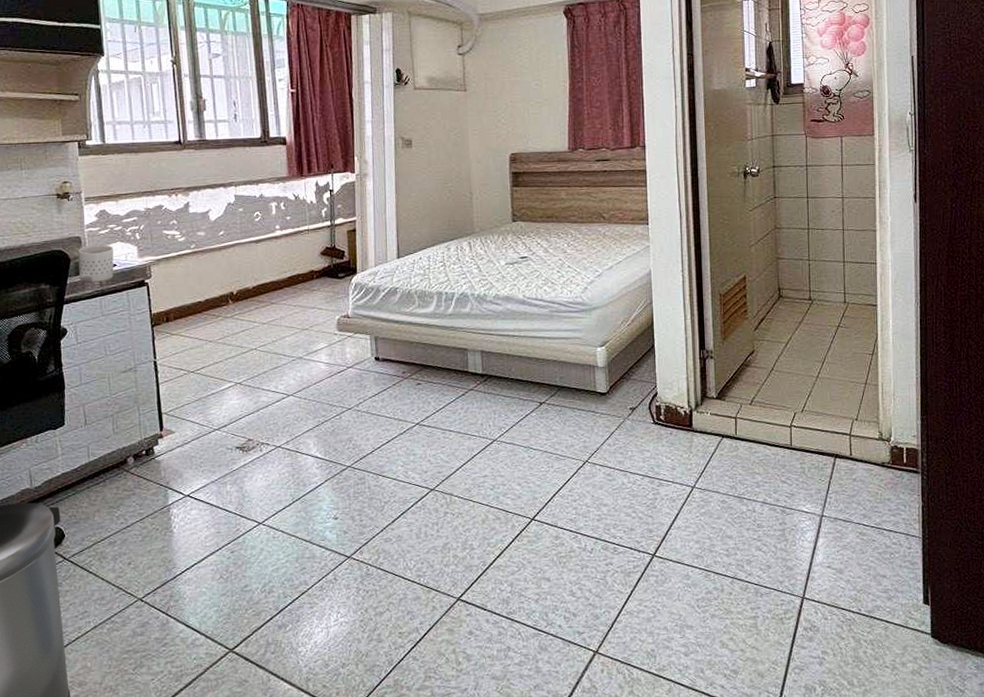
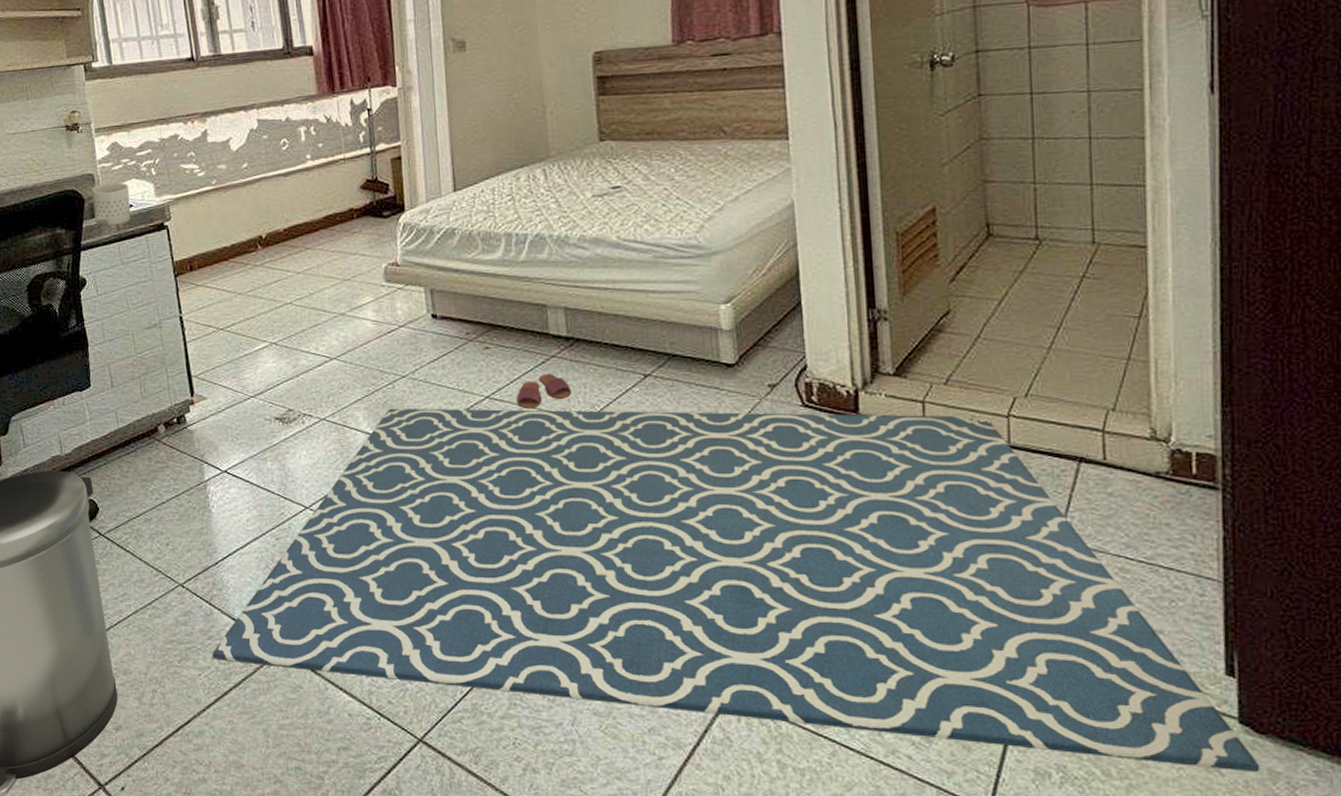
rug: none [165,427,944,672] -> present [212,408,1260,773]
slippers: none [441,403,485,433] -> present [517,373,572,409]

